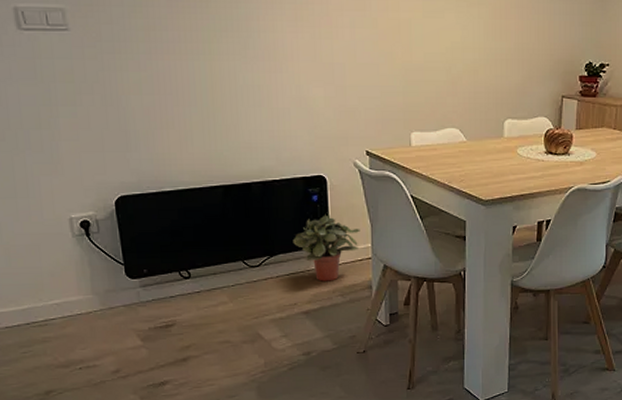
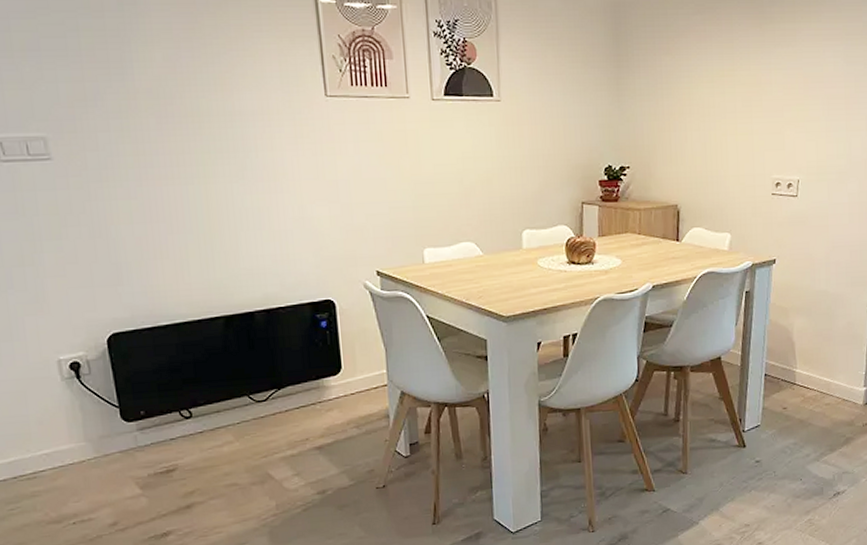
potted plant: present [293,213,360,282] -> none [301,339,374,413]

